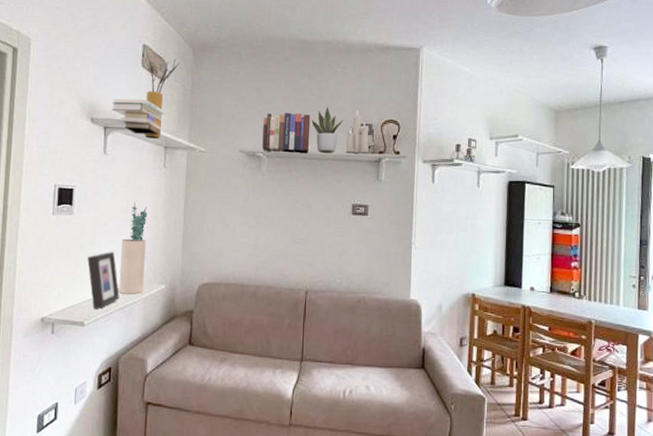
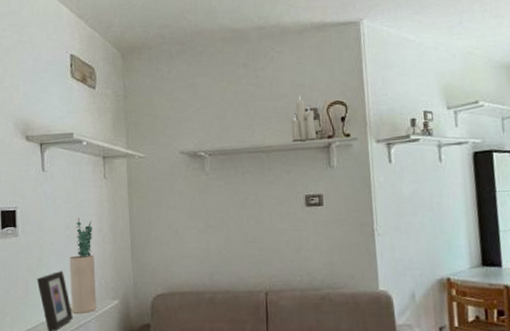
books: present [112,99,166,135] -> none [45,111,101,148]
vase: present [143,53,179,140] -> none [72,63,109,151]
books: present [262,113,311,154] -> none [201,106,253,151]
potted plant: present [312,106,344,153] -> none [252,95,287,145]

